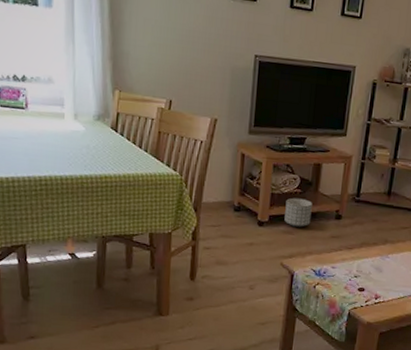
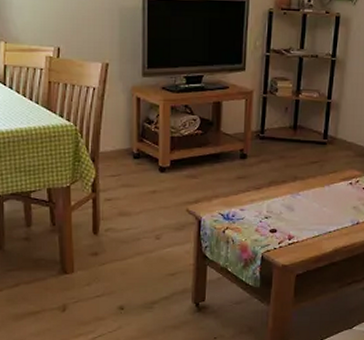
planter: present [284,197,312,227] -> none [187,139,215,170]

